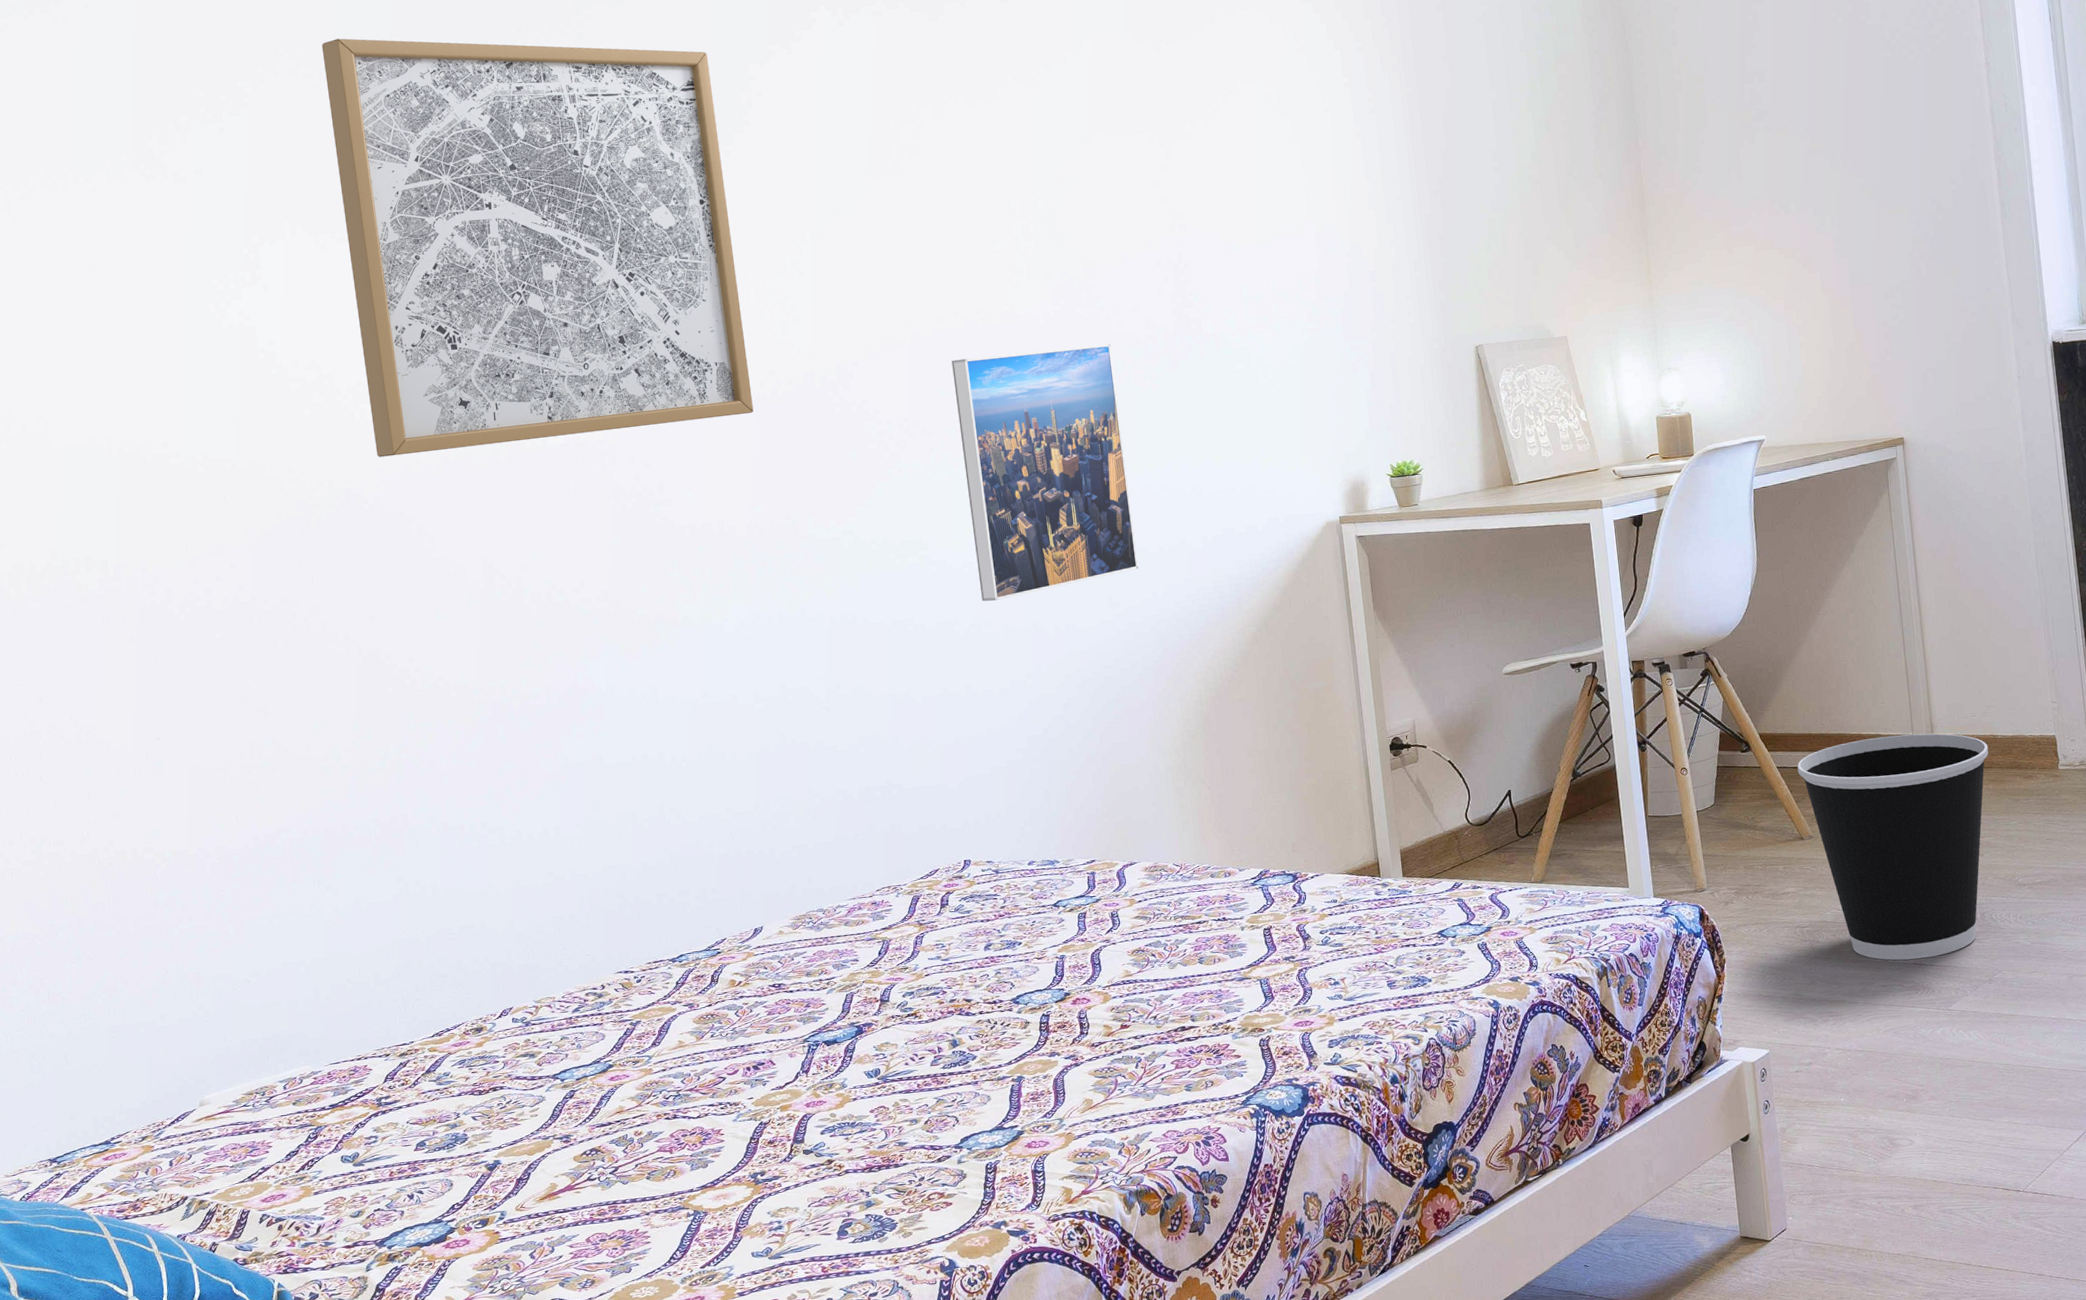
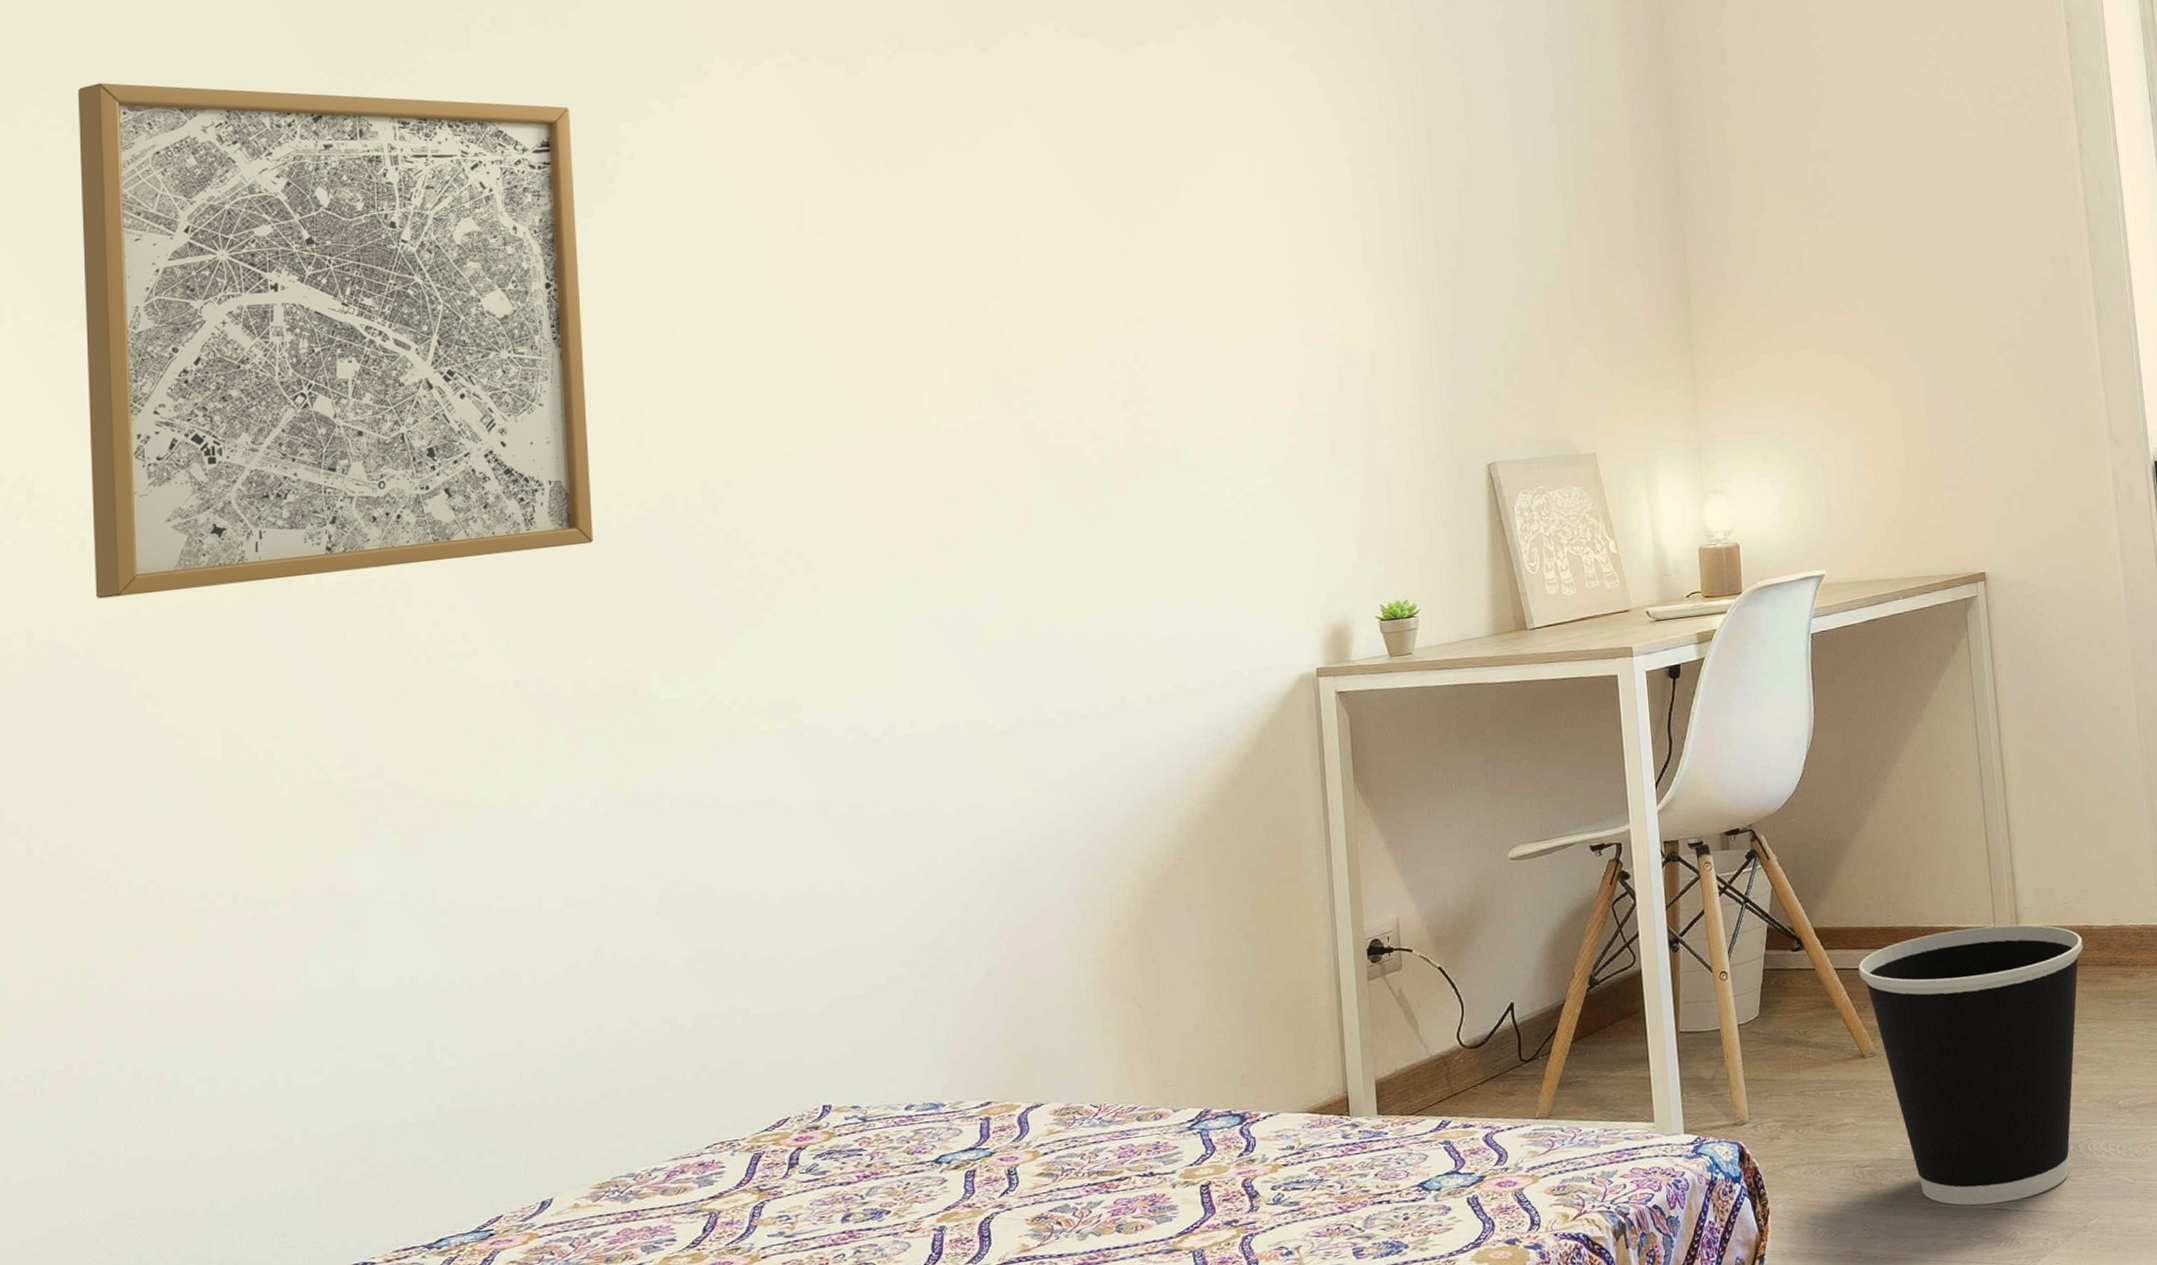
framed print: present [951,343,1139,602] -> none [848,459,1067,776]

